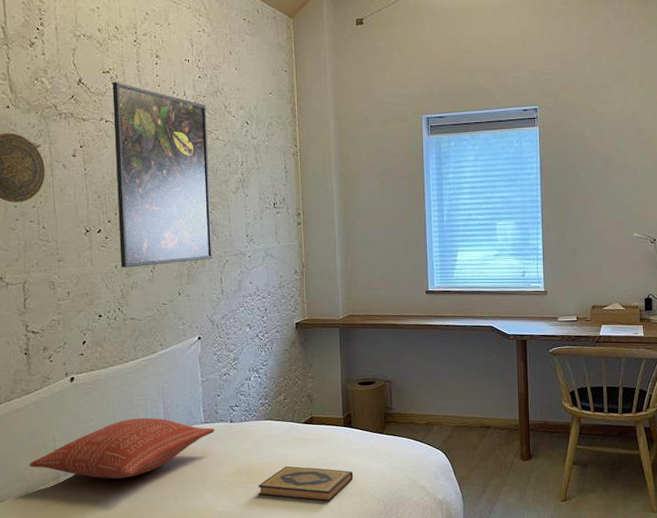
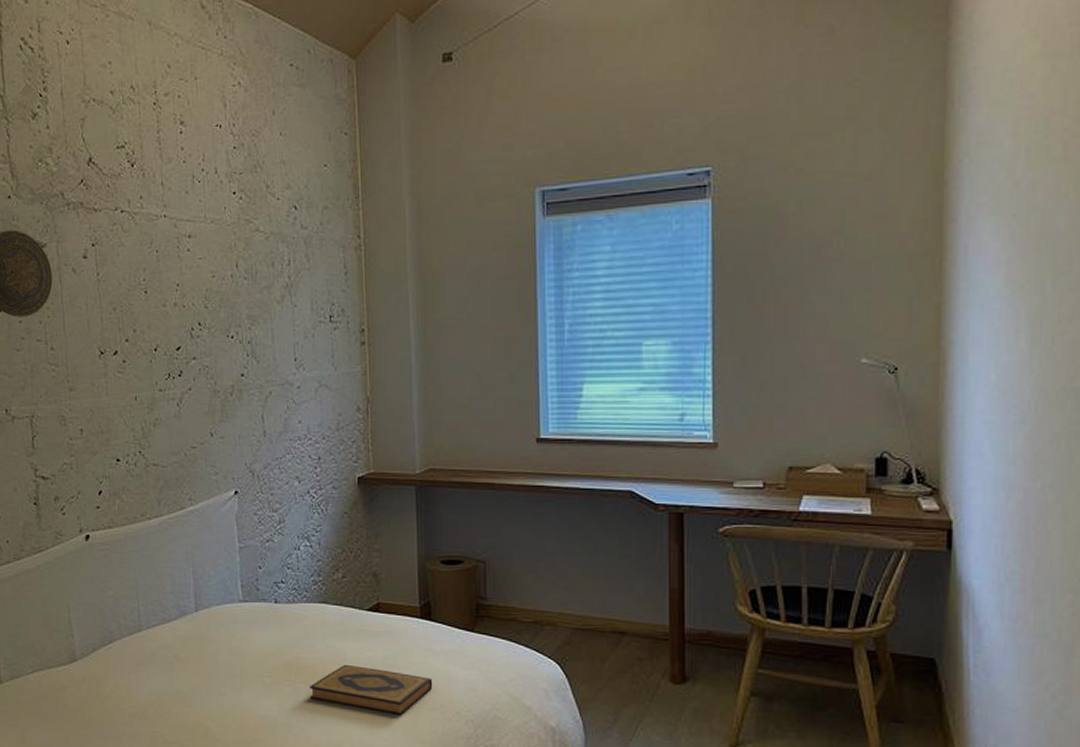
pillow: present [29,417,215,479] -> none [41,589,255,663]
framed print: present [112,82,213,268] -> none [128,159,252,400]

